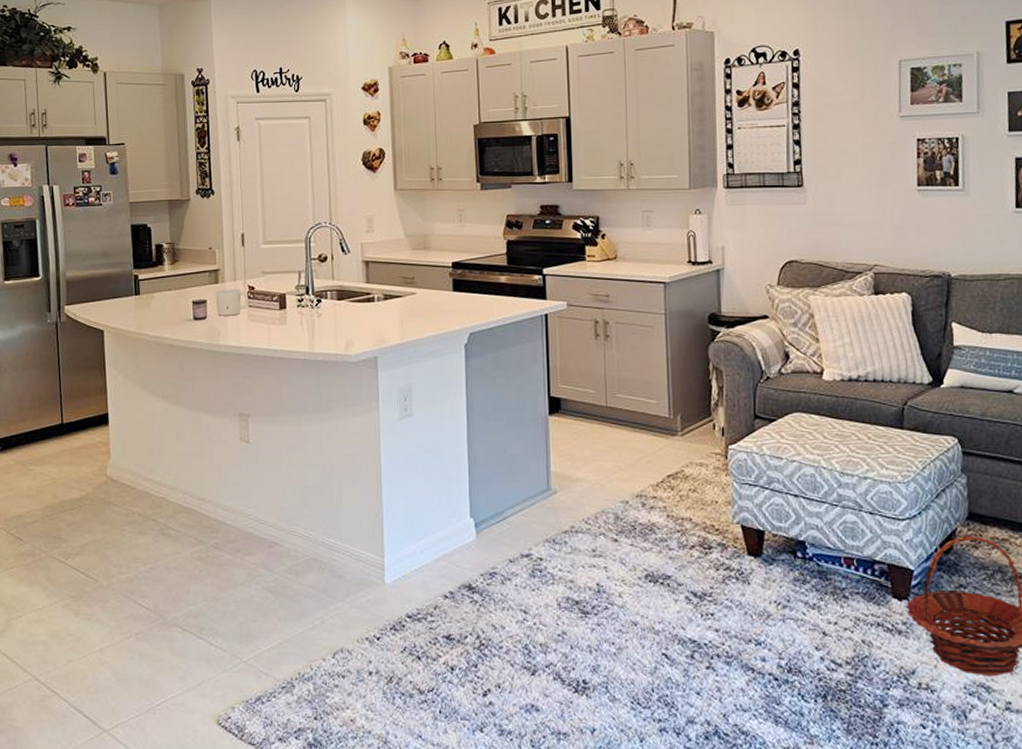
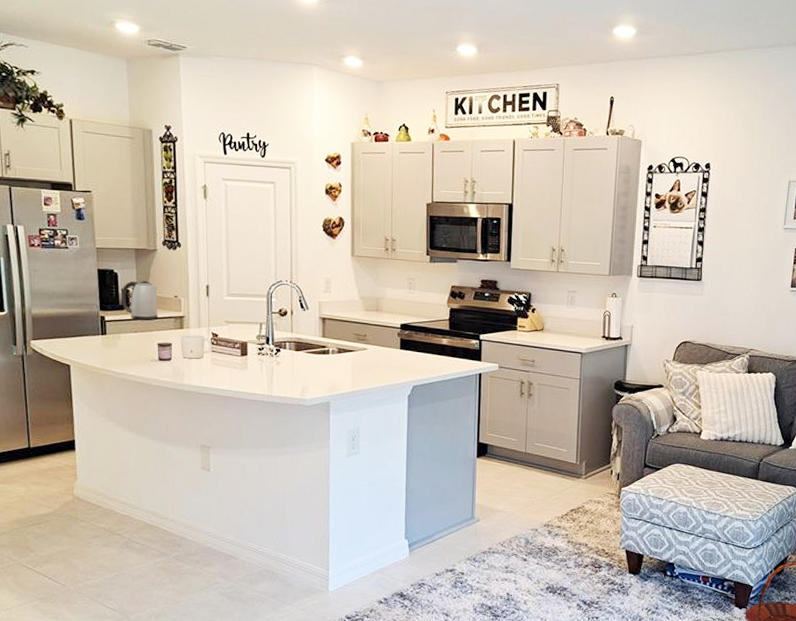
kettle: none [155,234,192,277] -> present [121,281,158,321]

